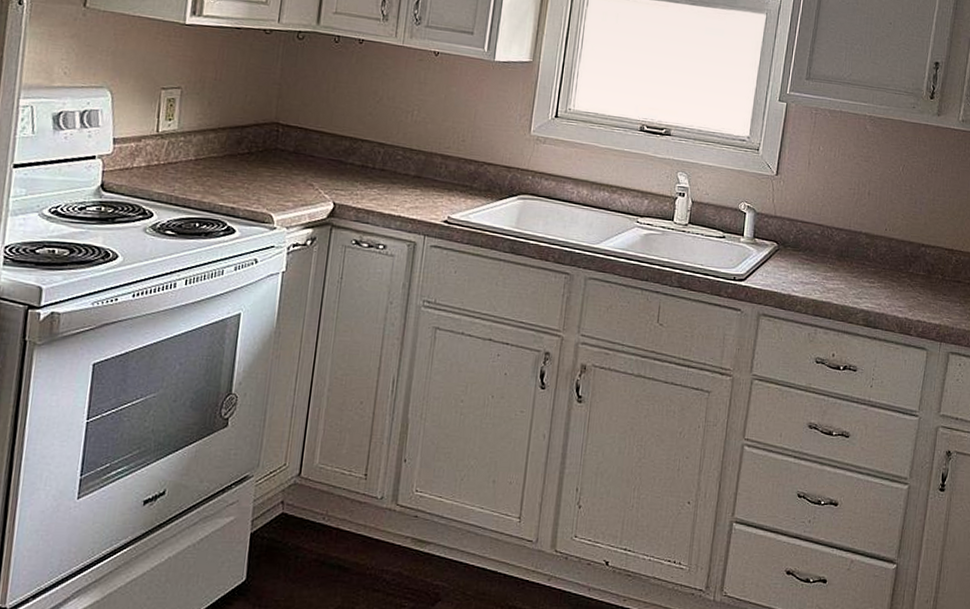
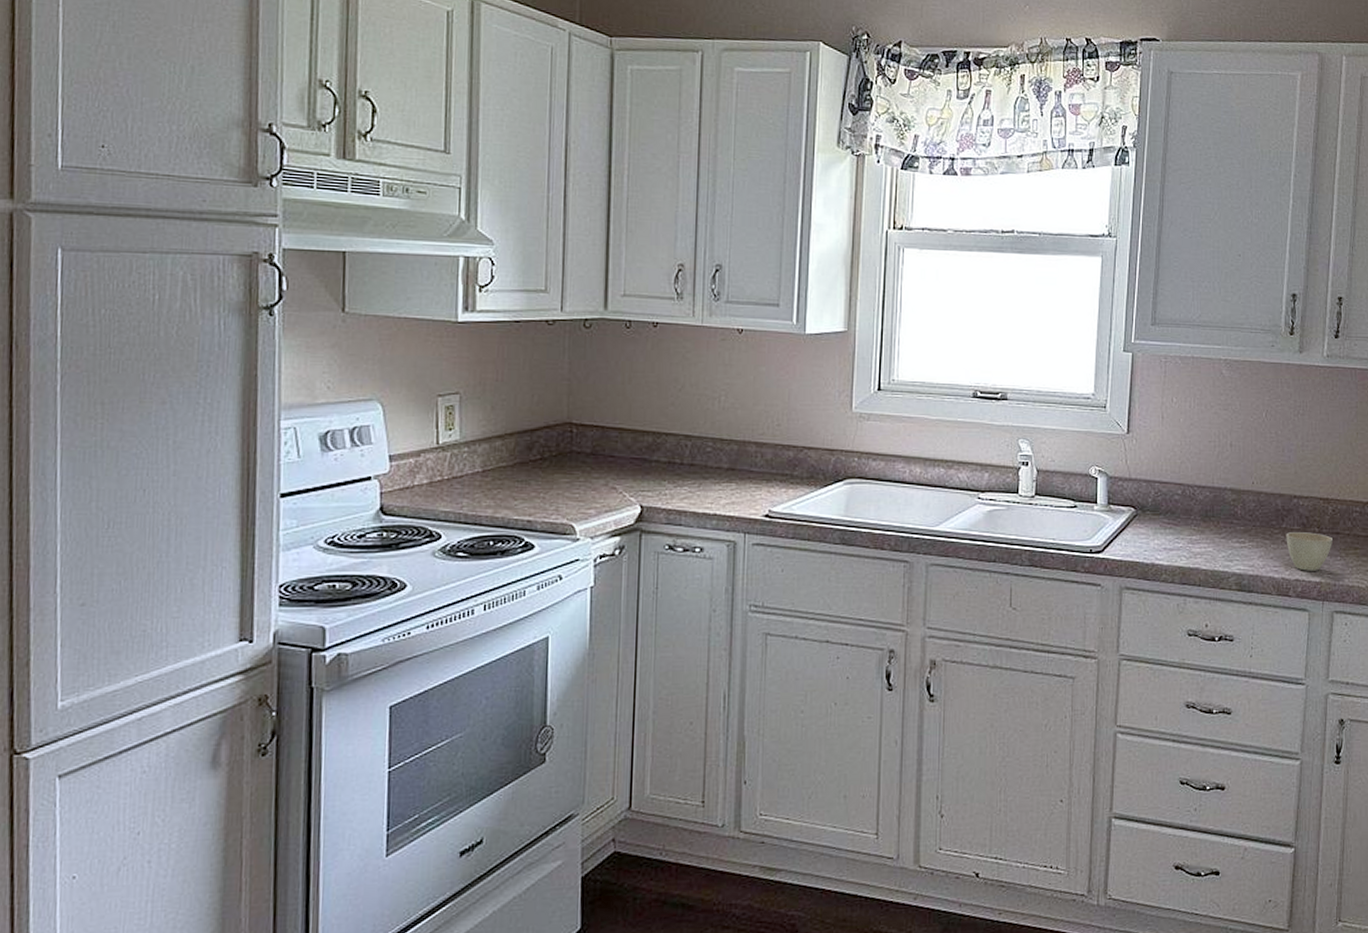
cup: none [911,277,954,314] -> present [1286,532,1332,571]

